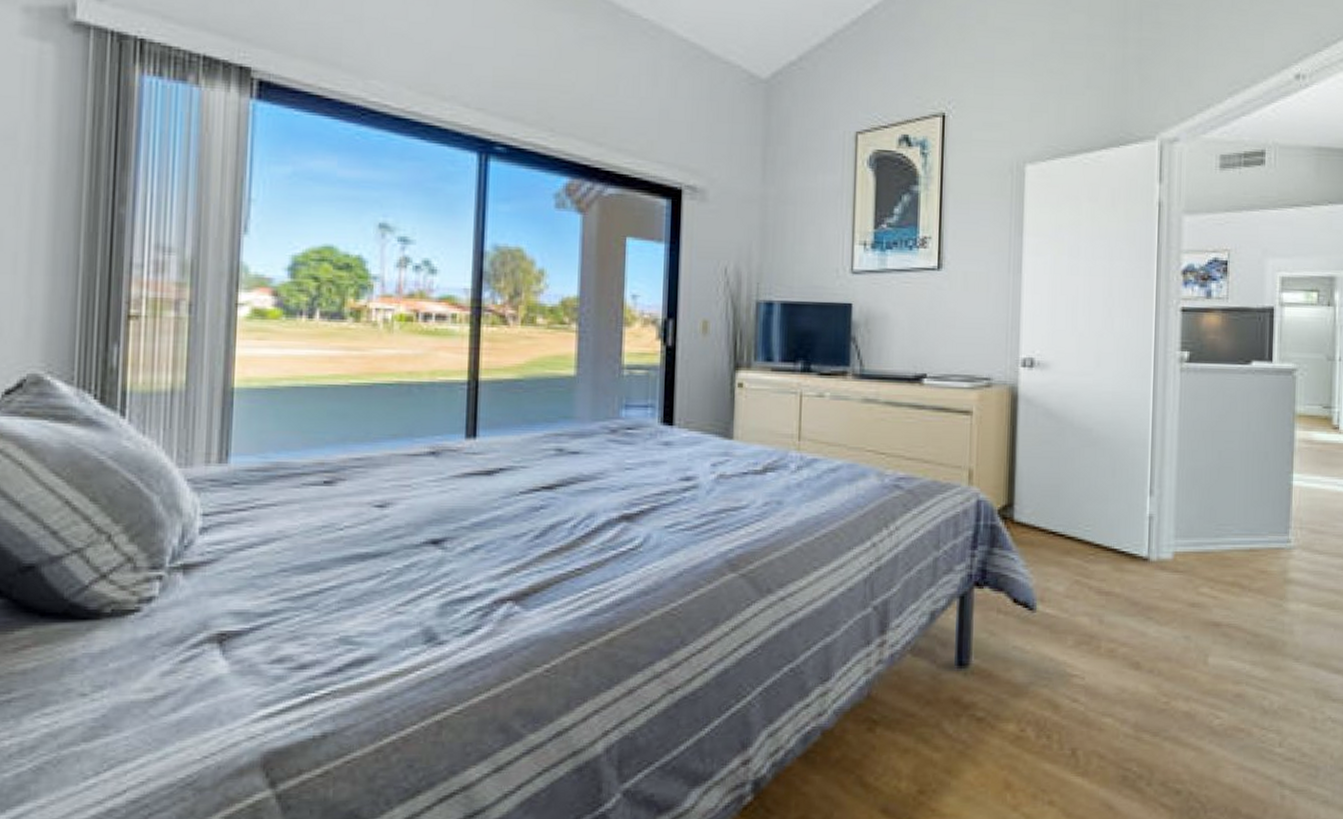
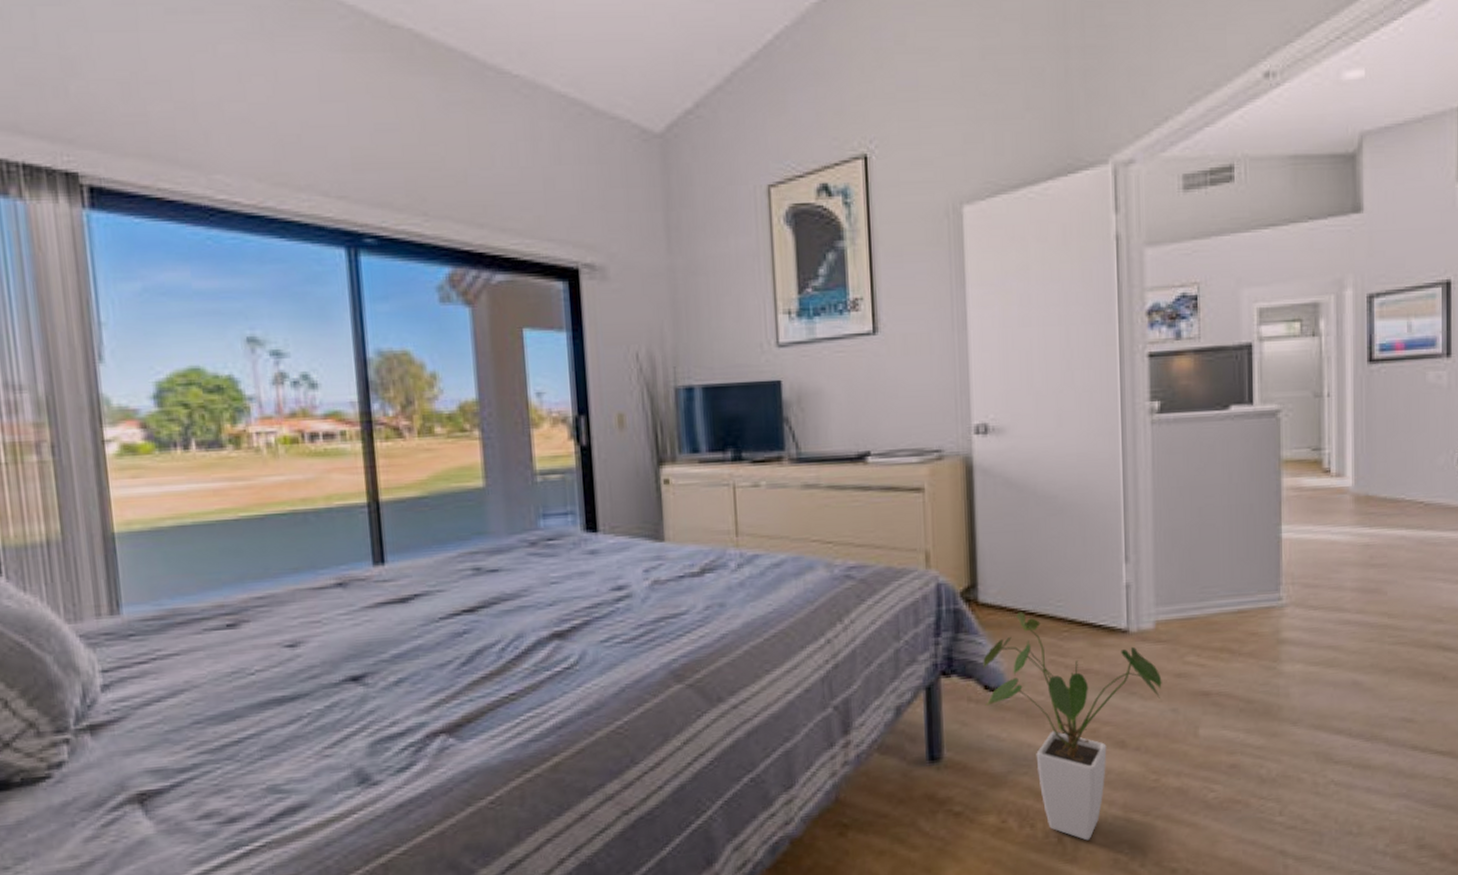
house plant: none [1014,533,1177,756] -> present [983,612,1162,841]

